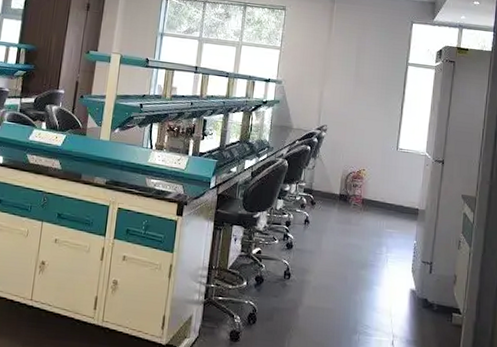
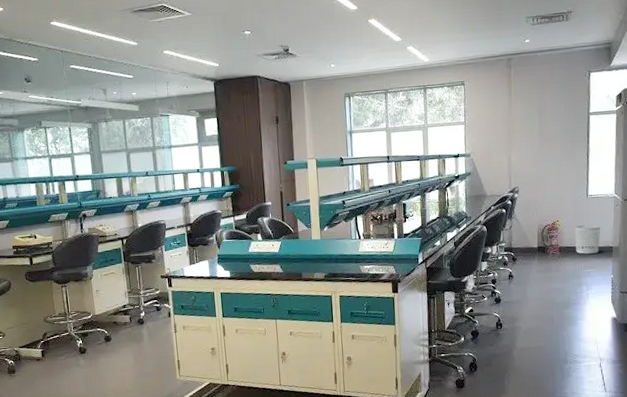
waste bin: none [379,178,408,213] -> present [575,225,601,254]

